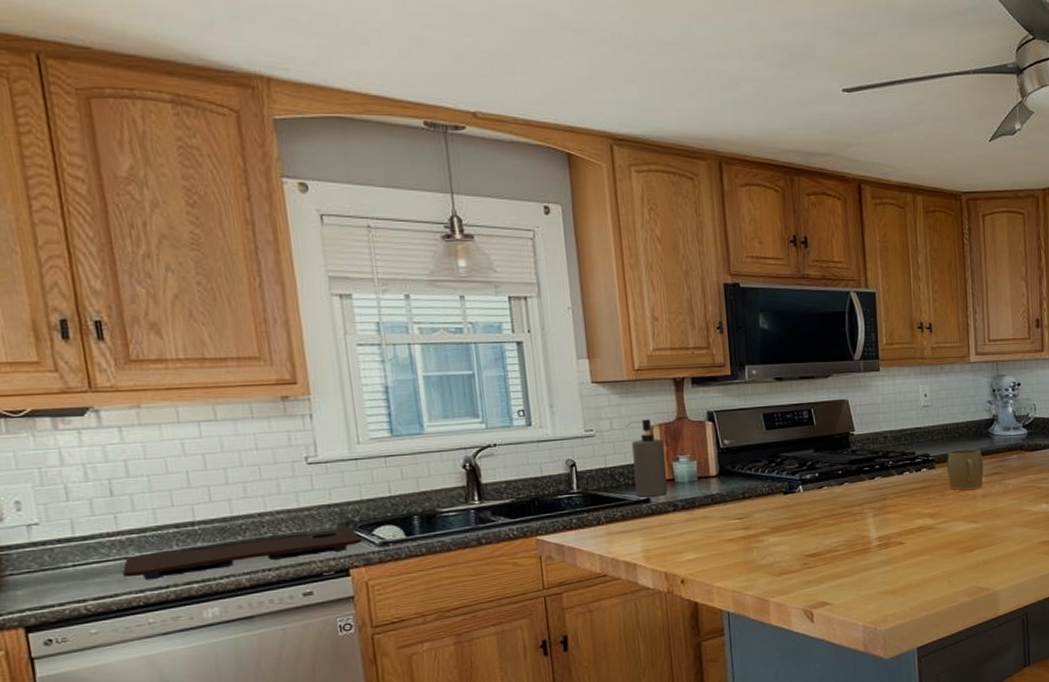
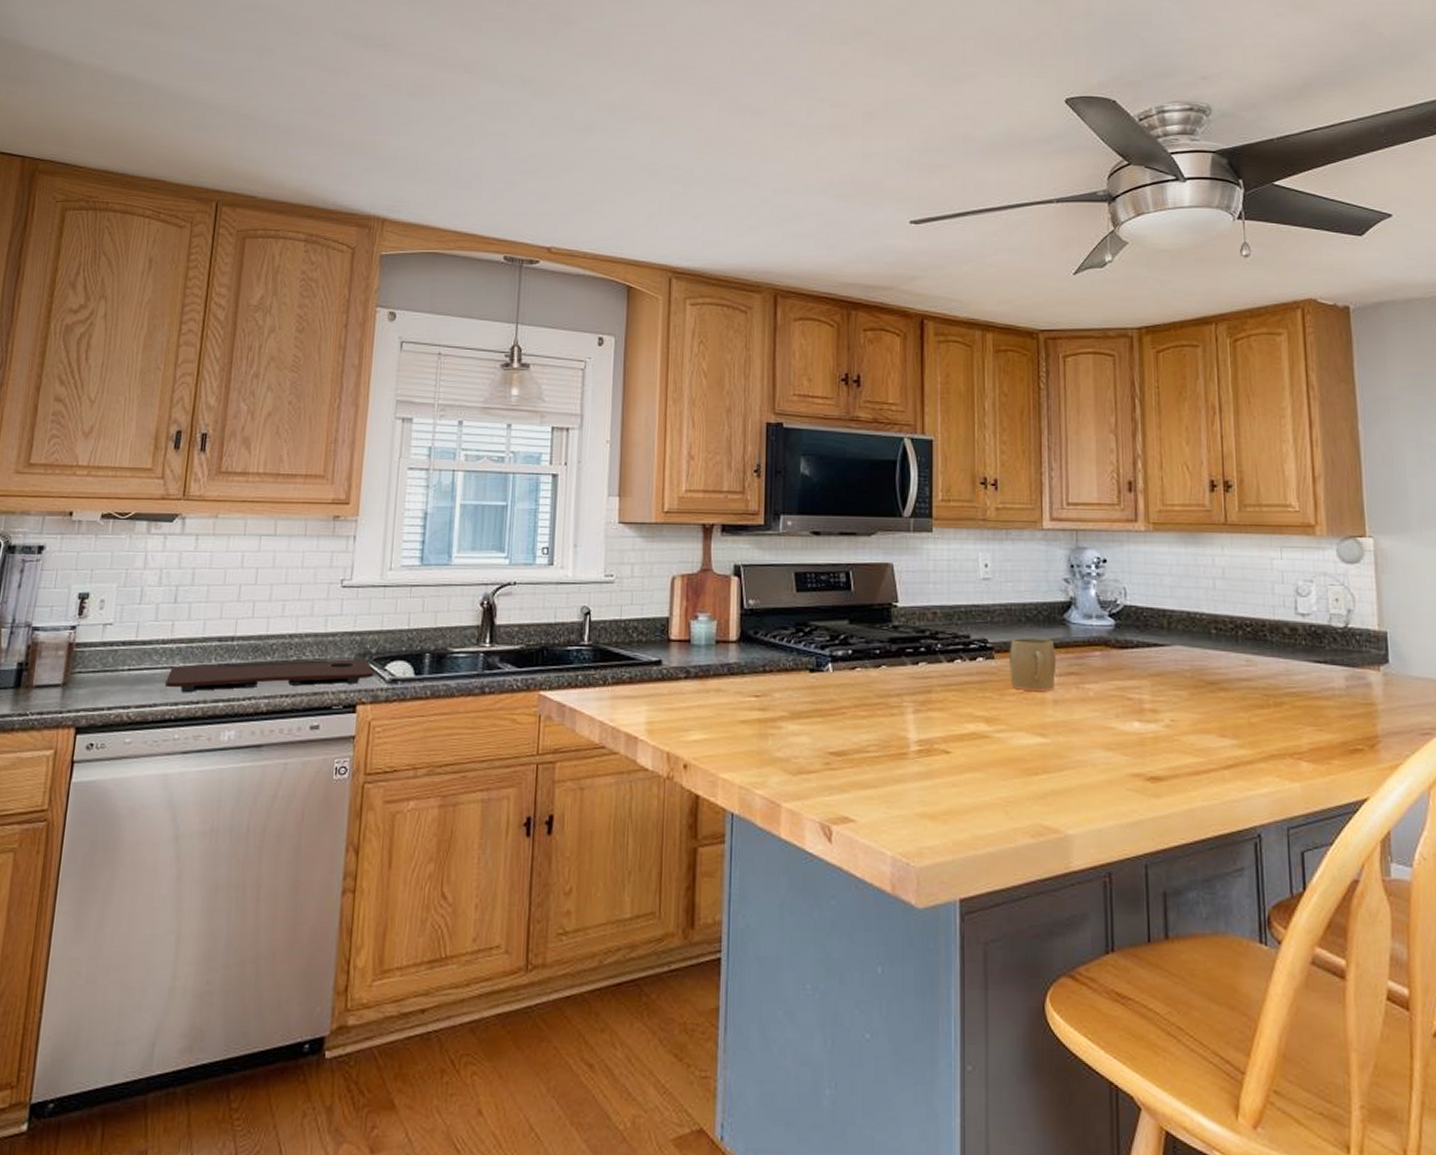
soap dispenser: present [625,419,667,497] -> none [646,568,685,659]

